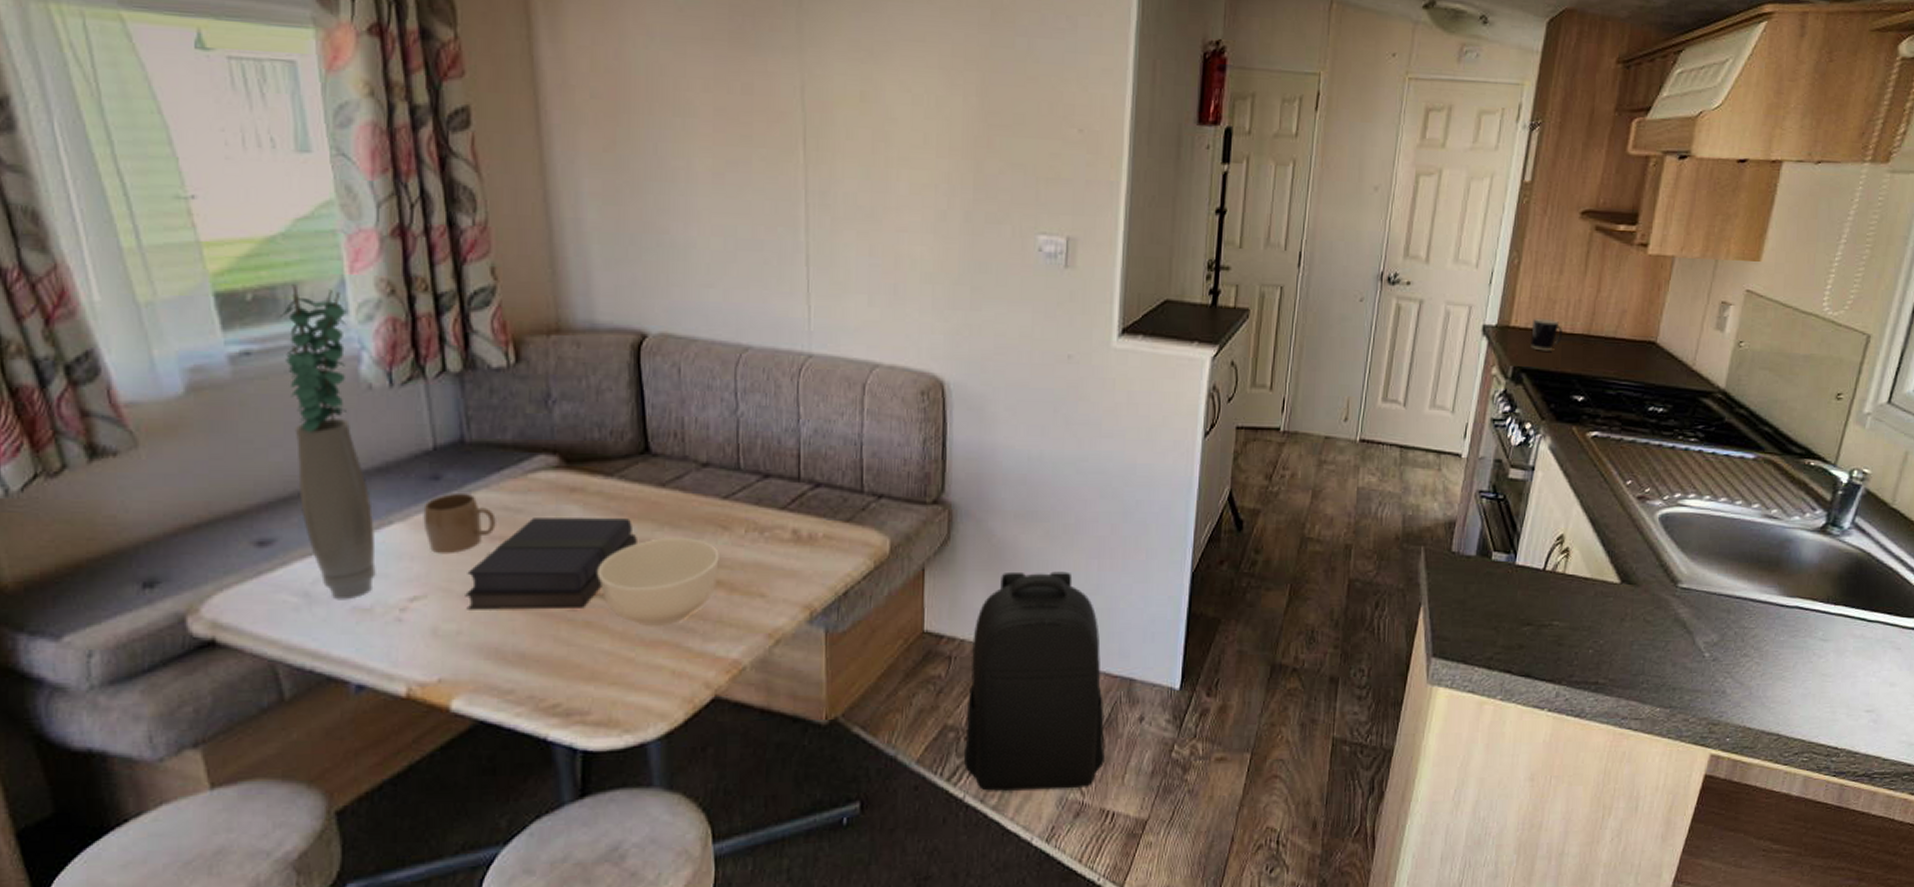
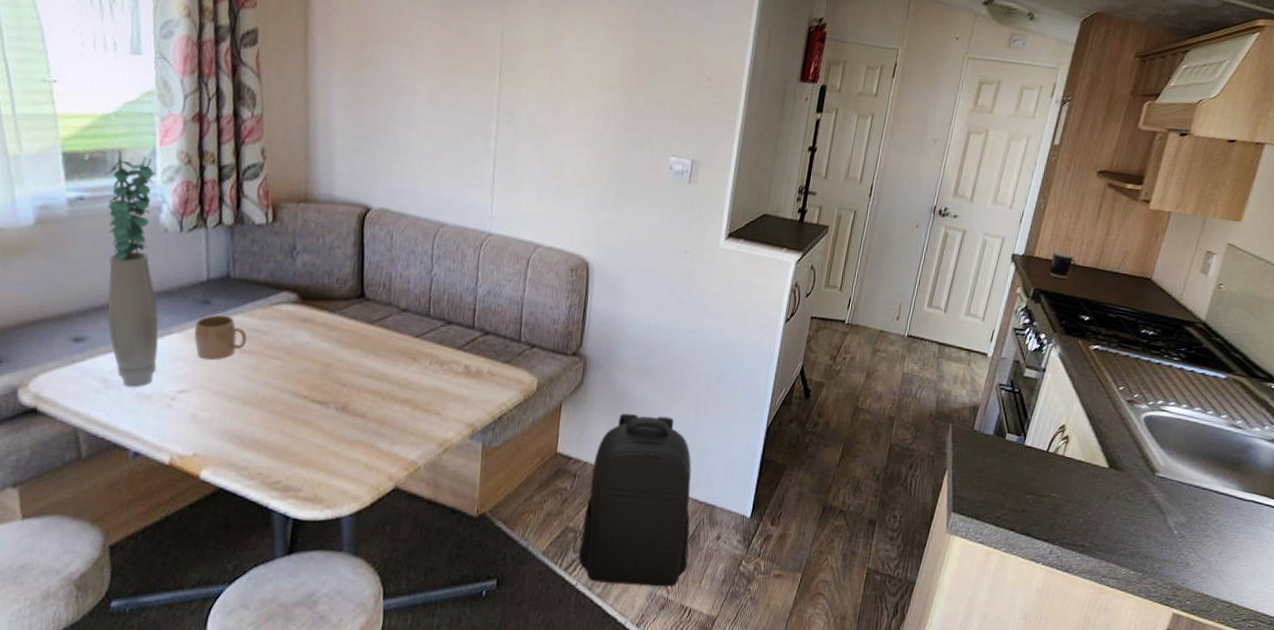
book: present [465,518,637,610] -> none [219,339,349,411]
bowl: present [597,538,719,627] -> none [317,363,409,430]

